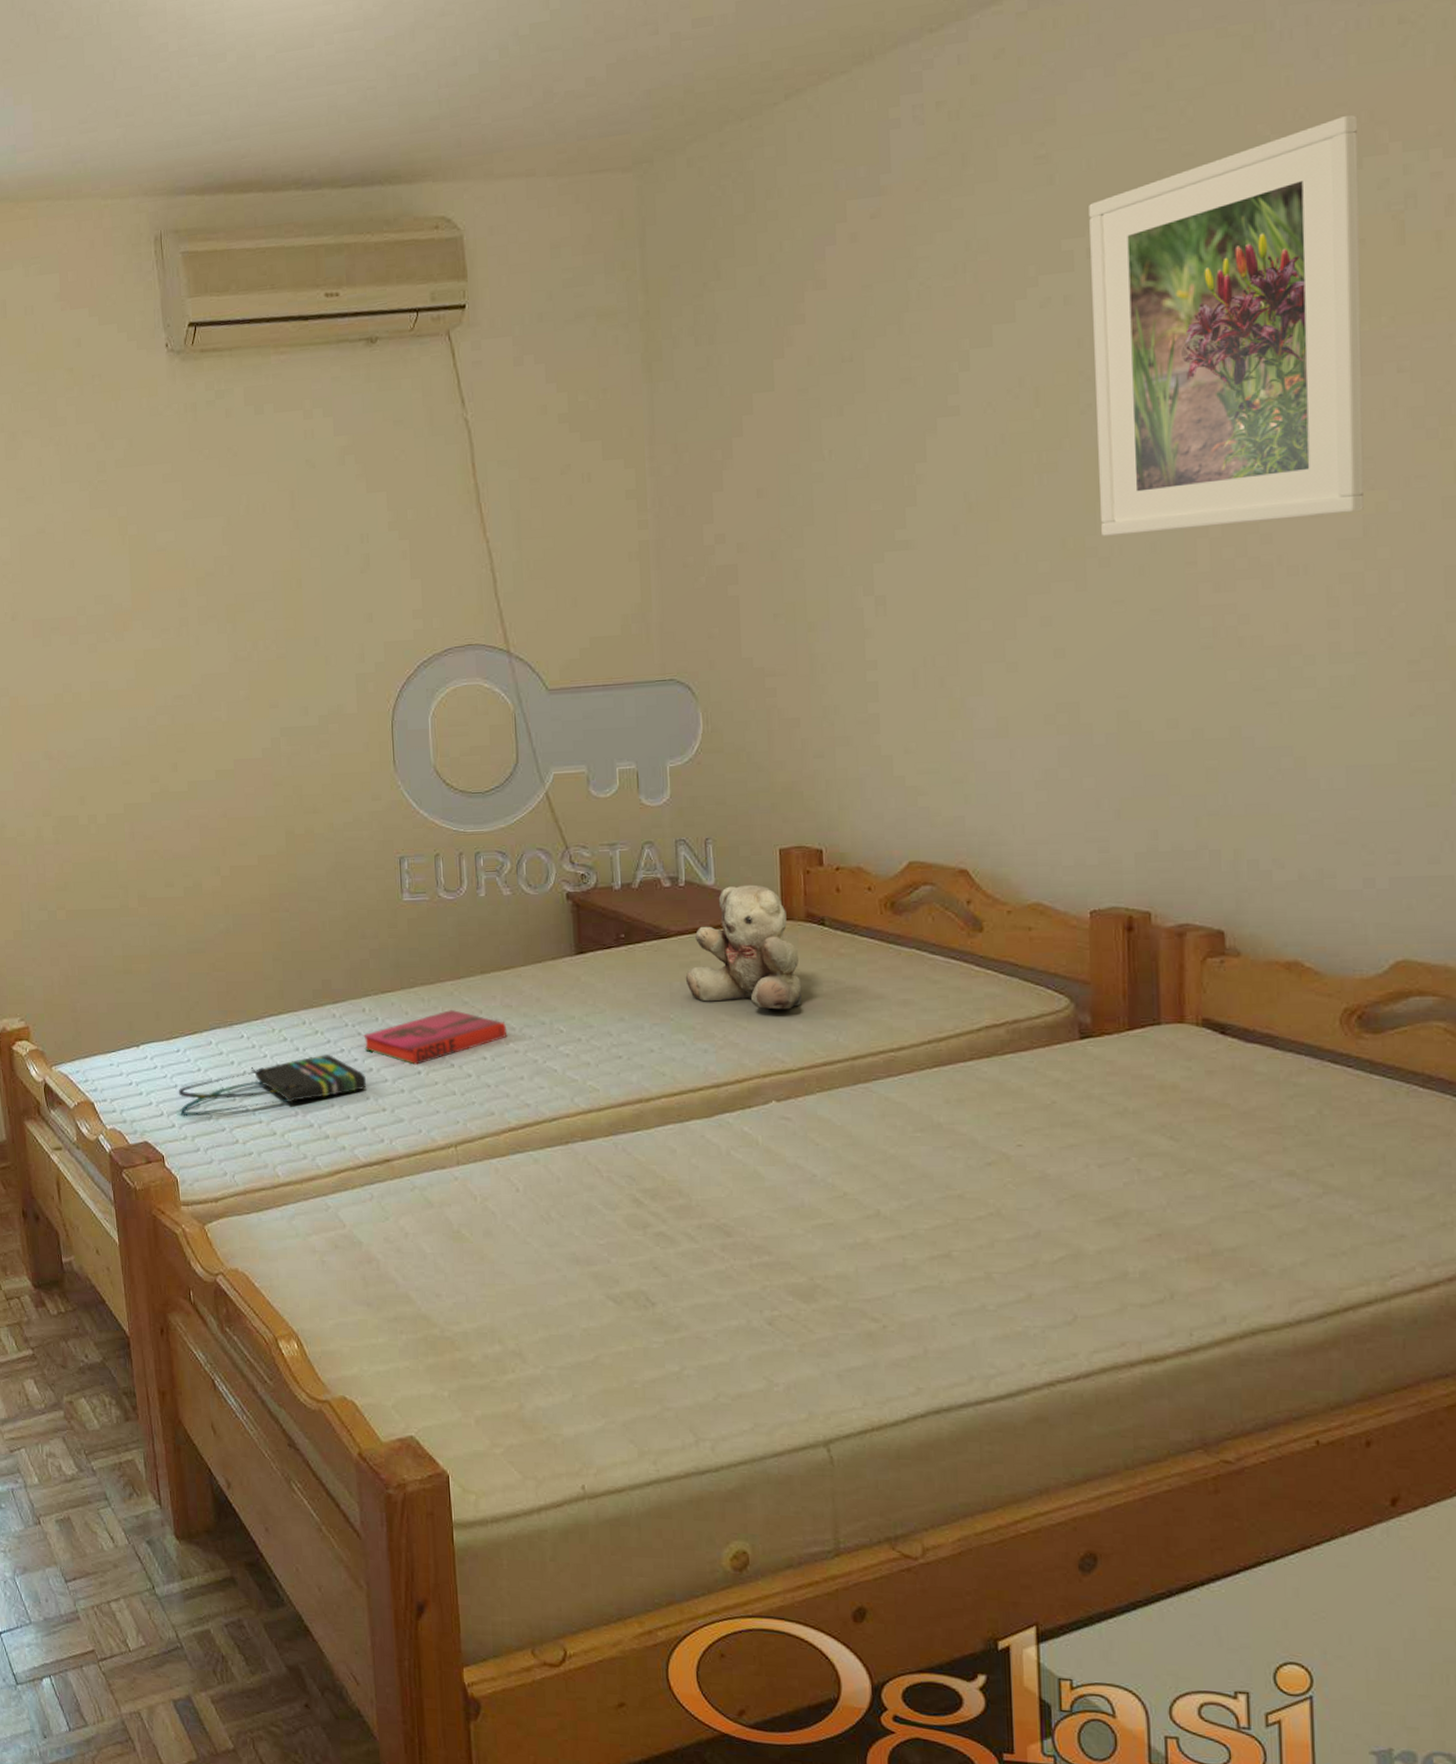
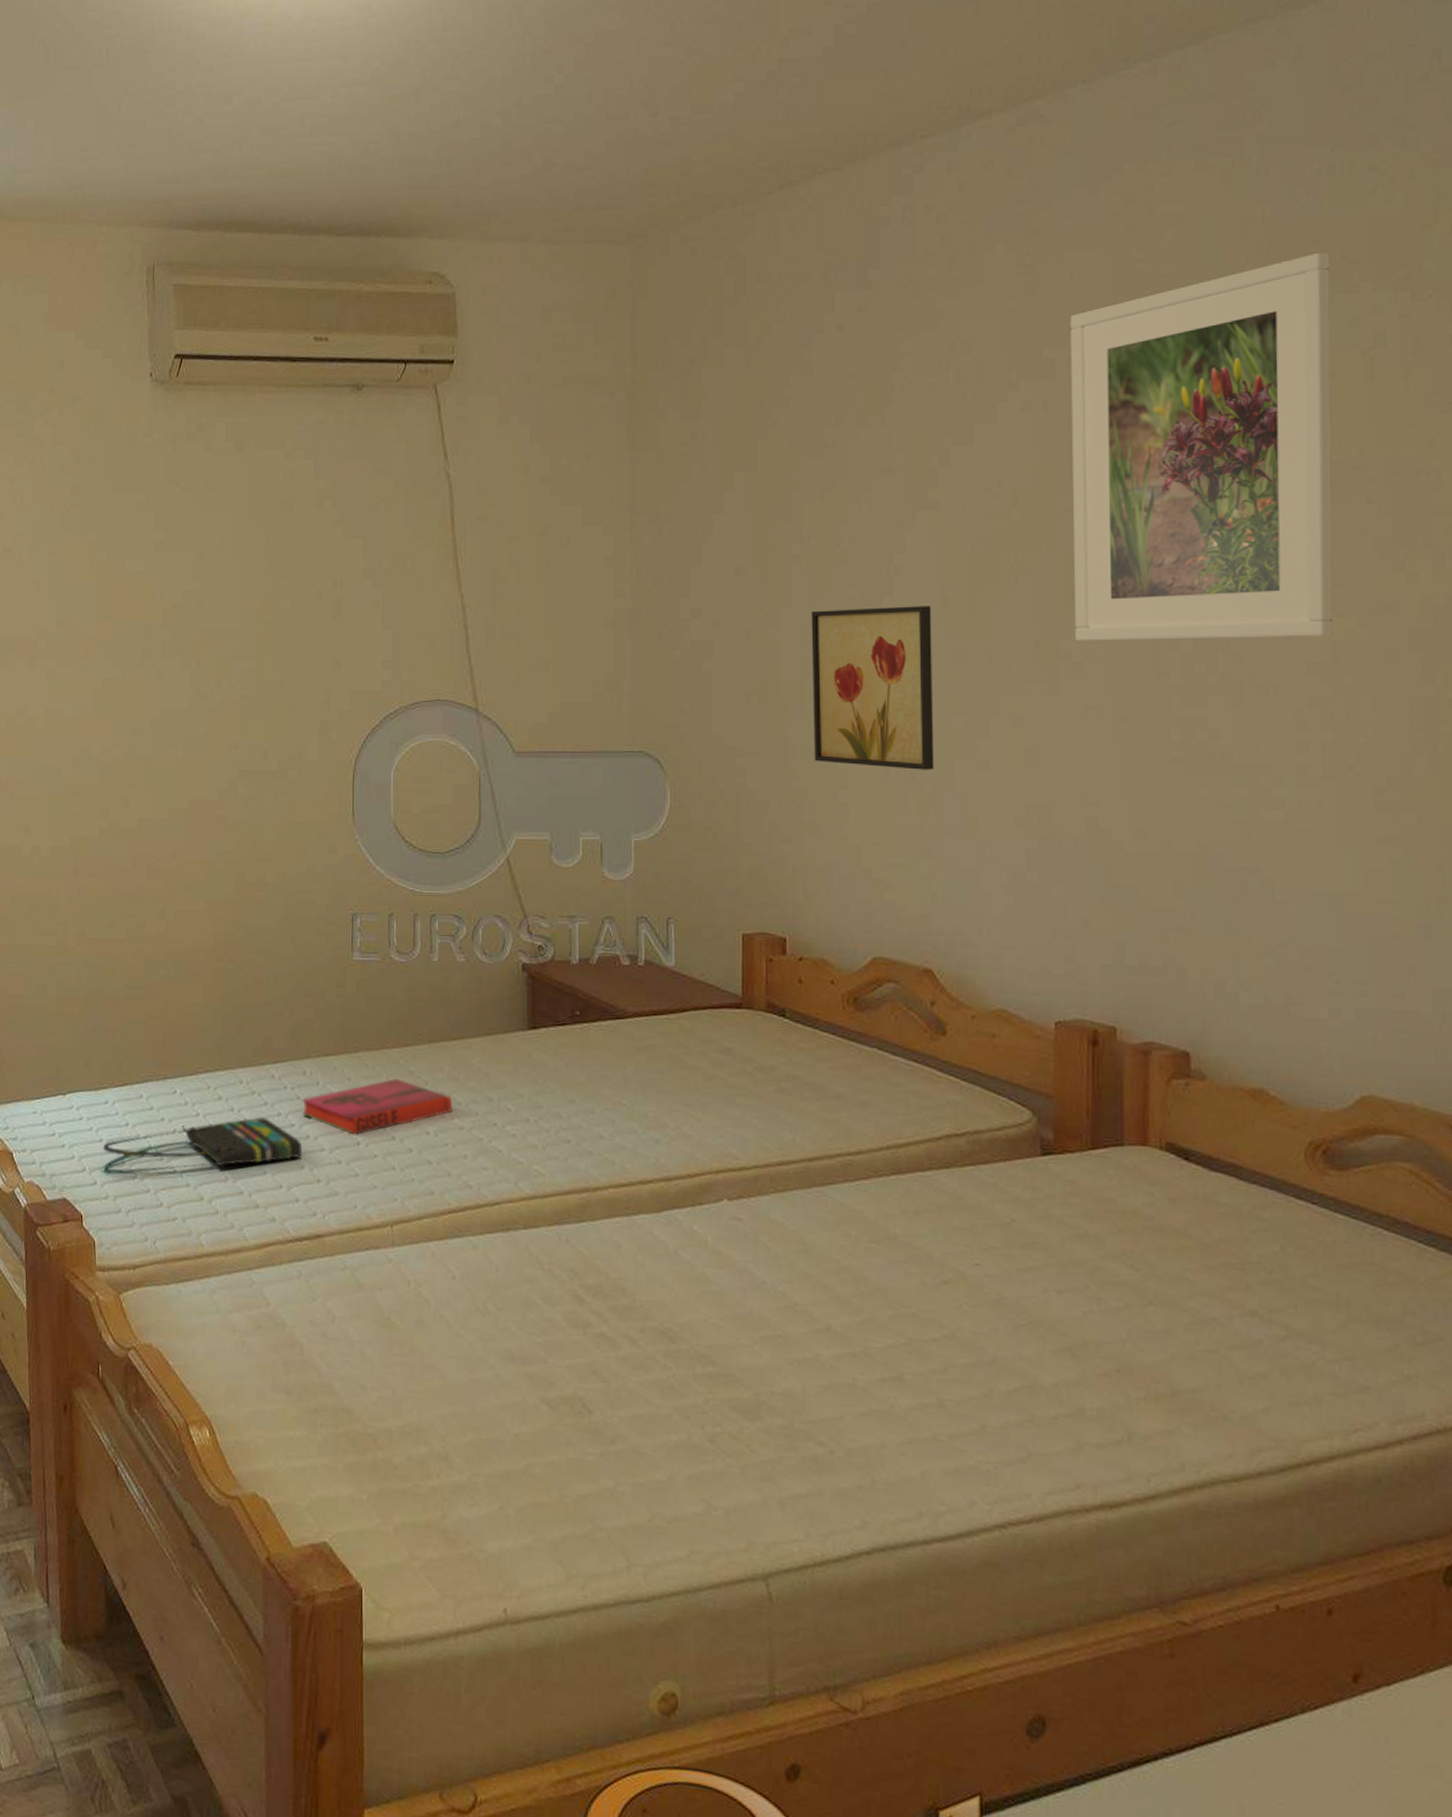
teddy bear: present [685,884,803,1010] -> none [640,969,760,1103]
wall art: none [834,513,963,677] -> present [811,606,935,770]

